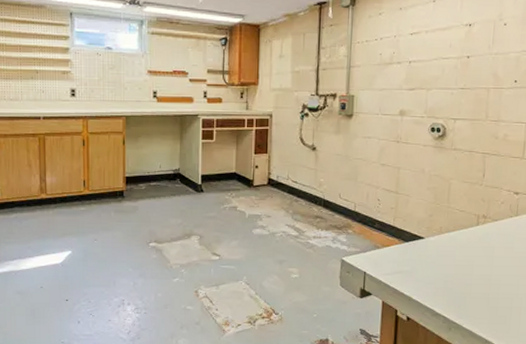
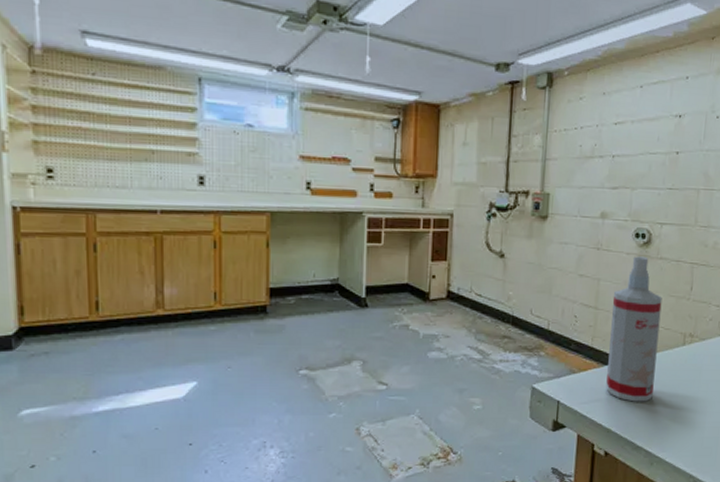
spray bottle: none [407,148,457,275] -> present [606,256,662,402]

